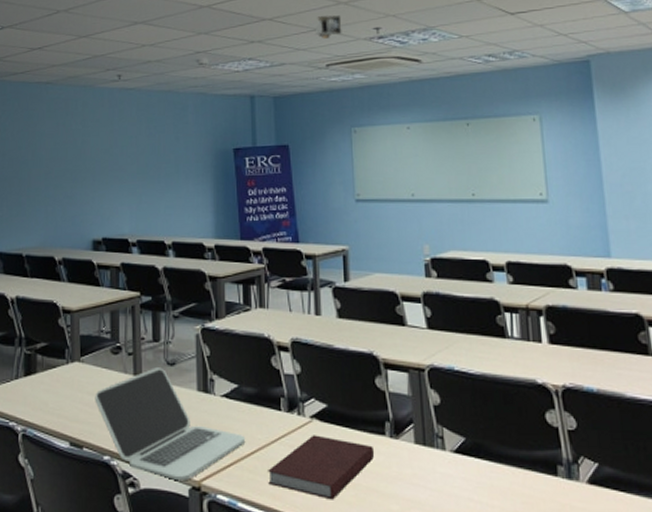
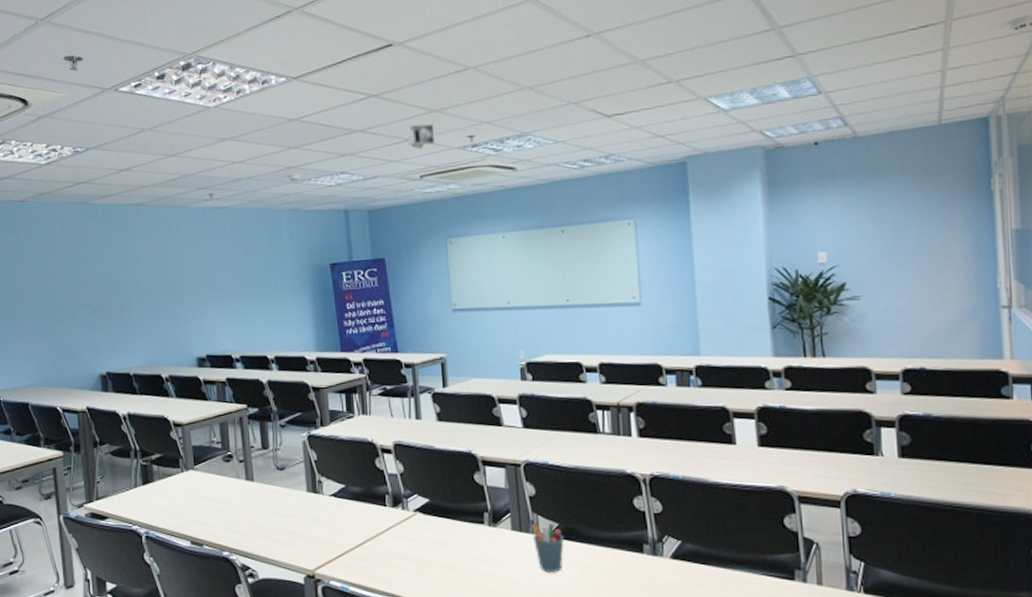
laptop: present [95,367,246,481] -> none [211,472,355,571]
notebook: present [268,435,375,500] -> none [376,526,475,581]
pen holder: none [436,436,472,494] -> present [531,522,564,572]

